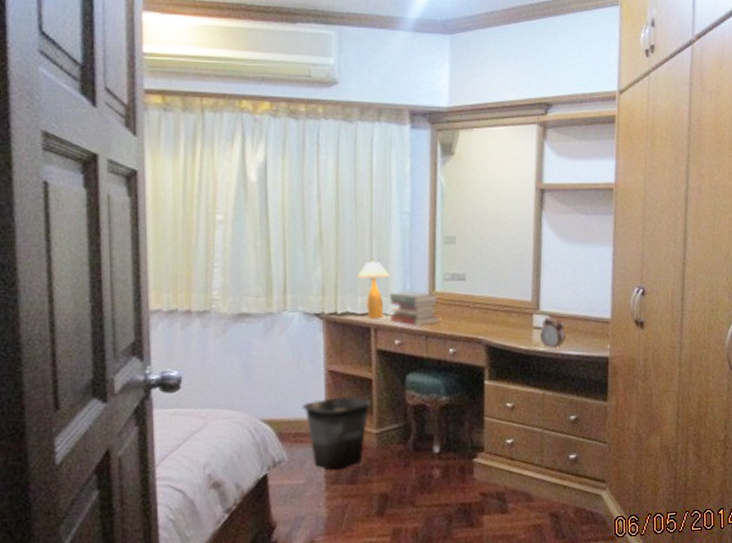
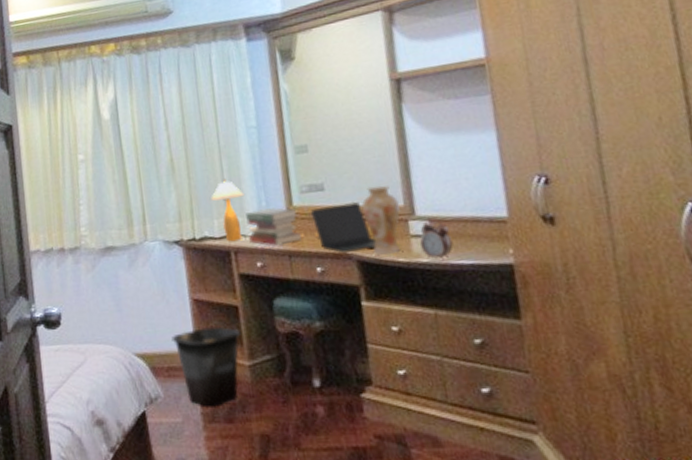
laptop: none [450,293,504,339] -> present [310,201,376,254]
vase: none [496,281,529,343] -> present [361,185,401,256]

